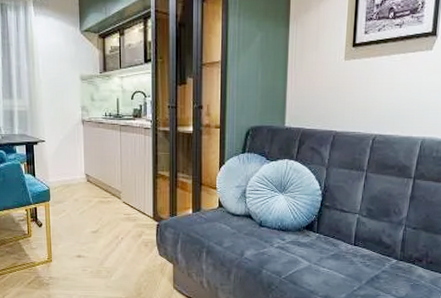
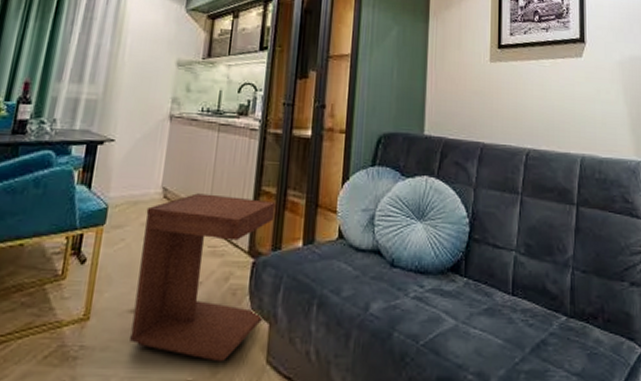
side table: none [77,178,170,288] -> present [130,193,276,362]

